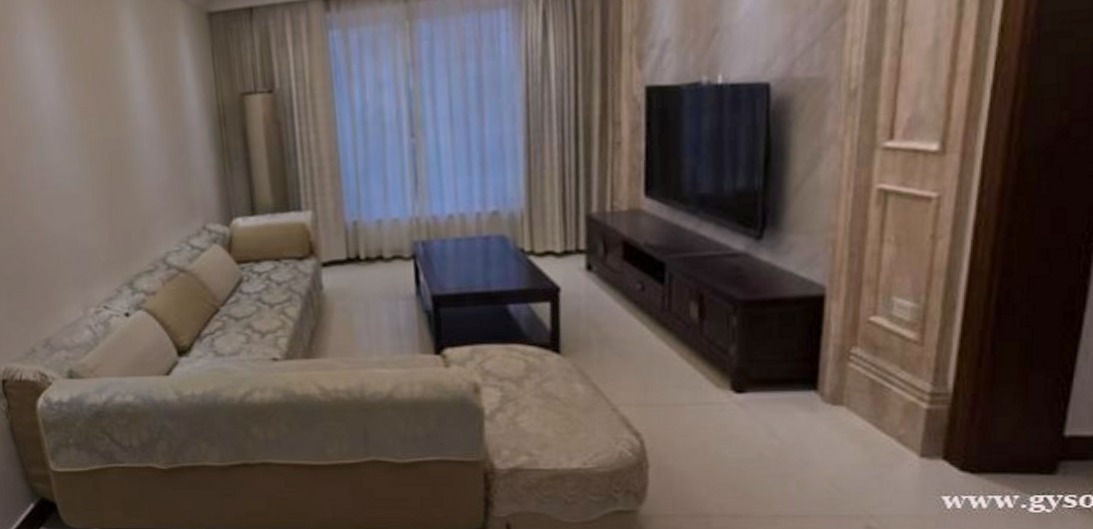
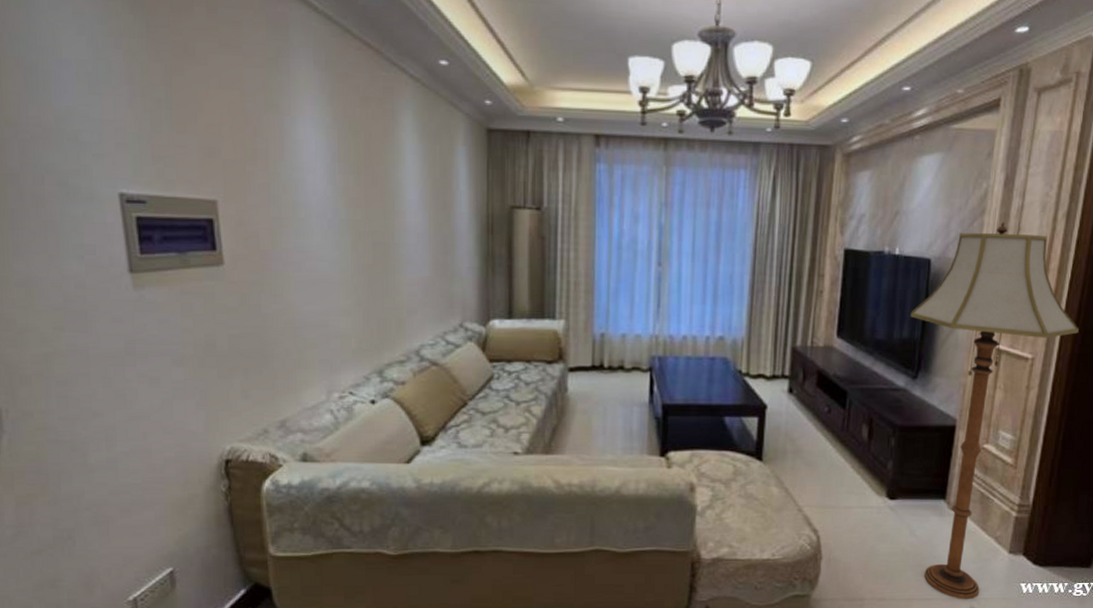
floor lamp: none [746,18,1012,518] -> present [910,221,1079,600]

